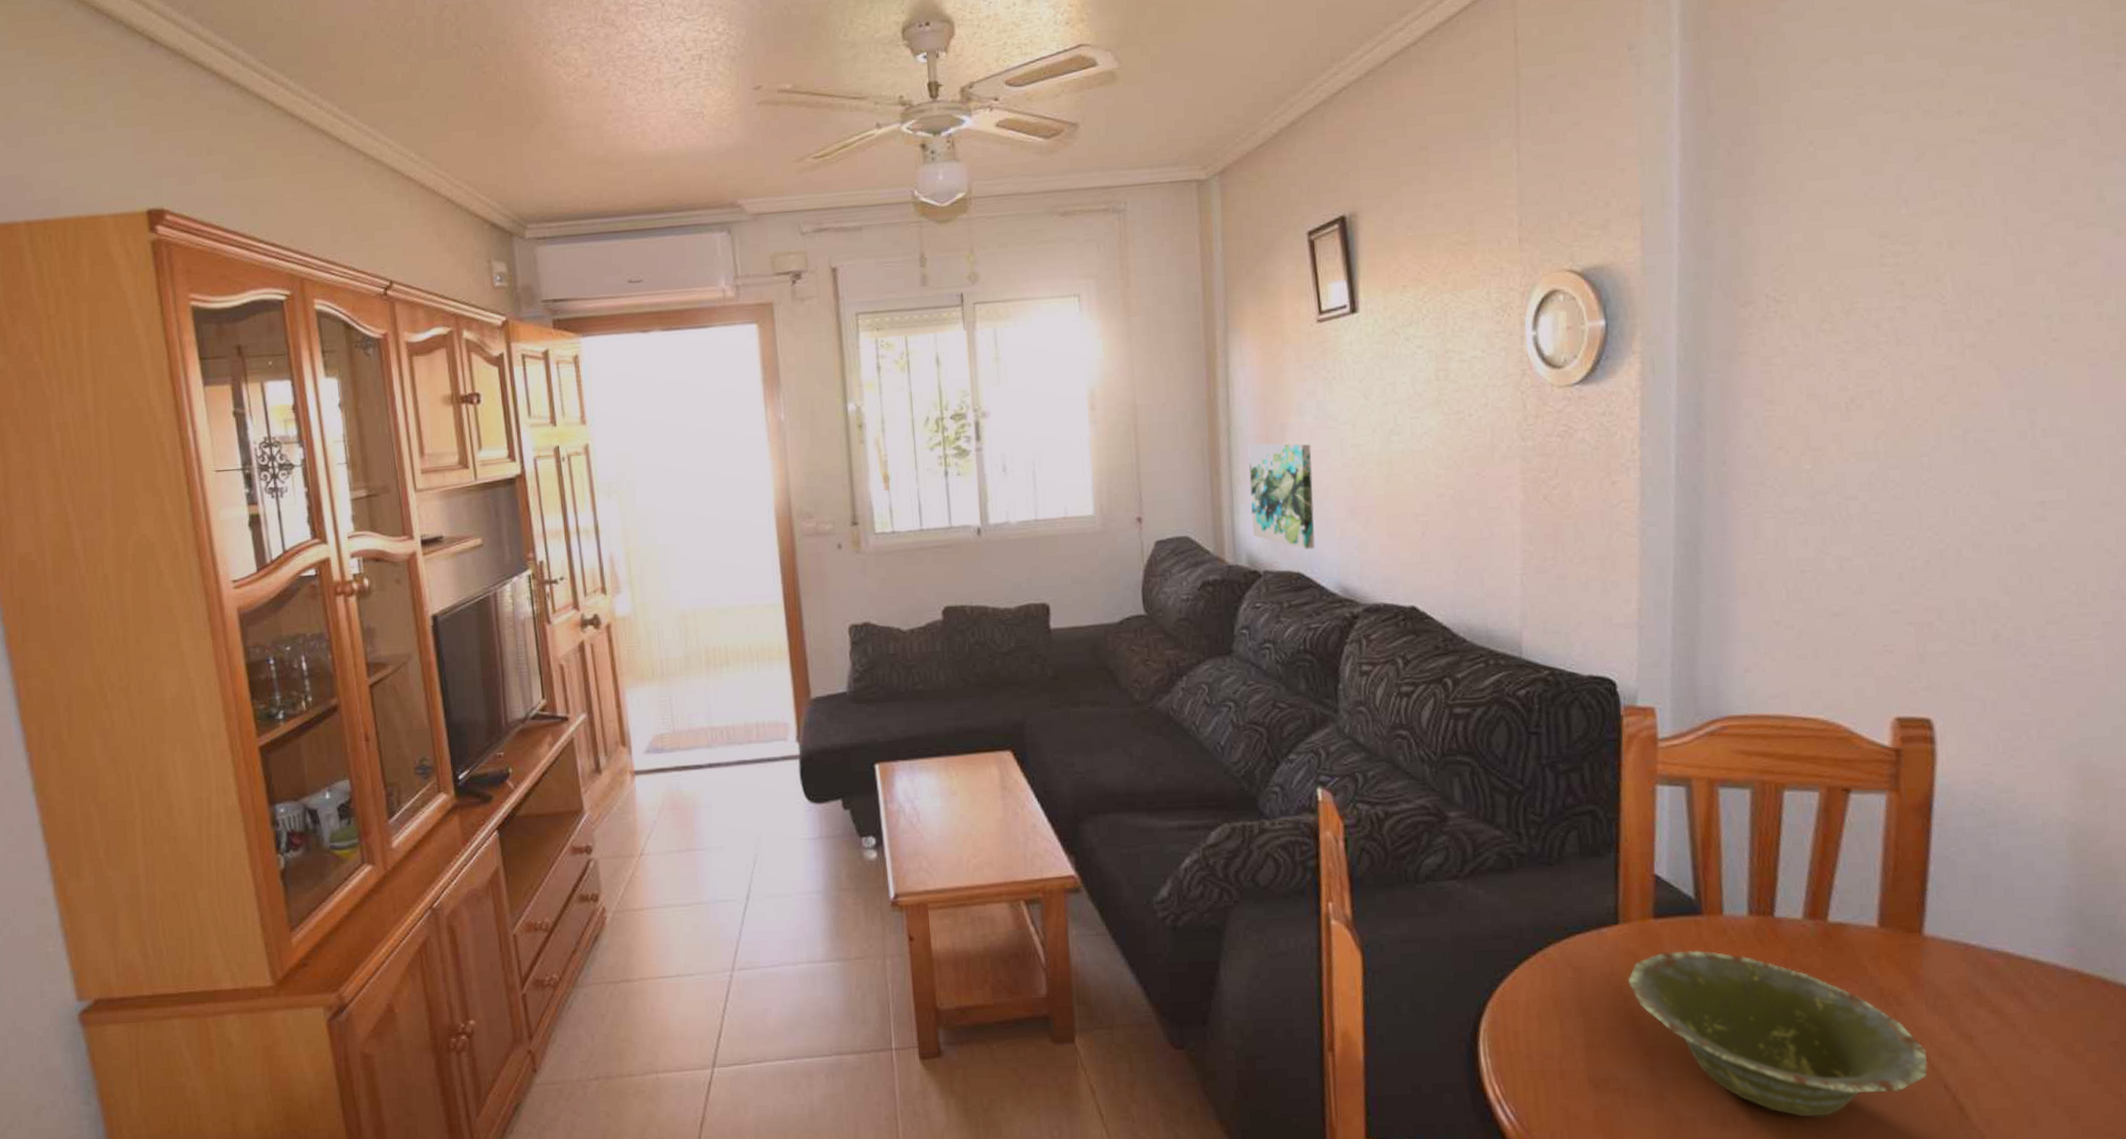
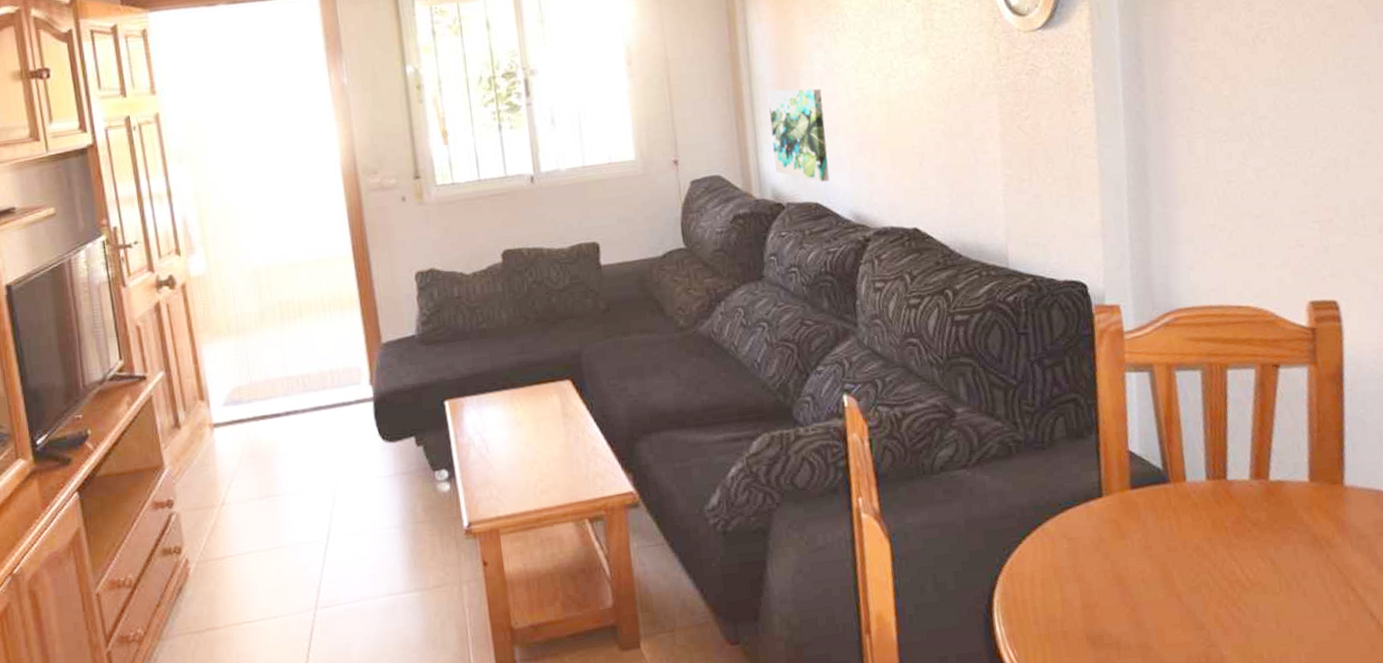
dish: present [1628,950,1928,1117] -> none [1113,514,1356,653]

